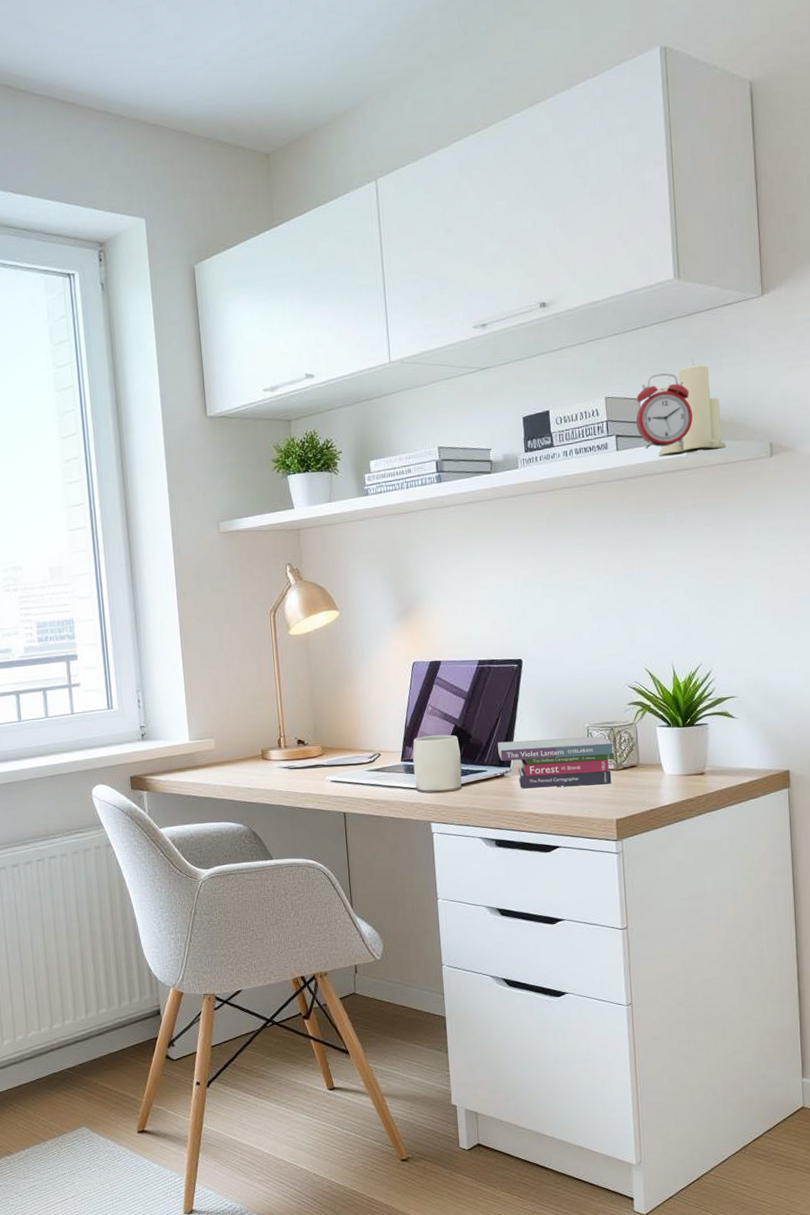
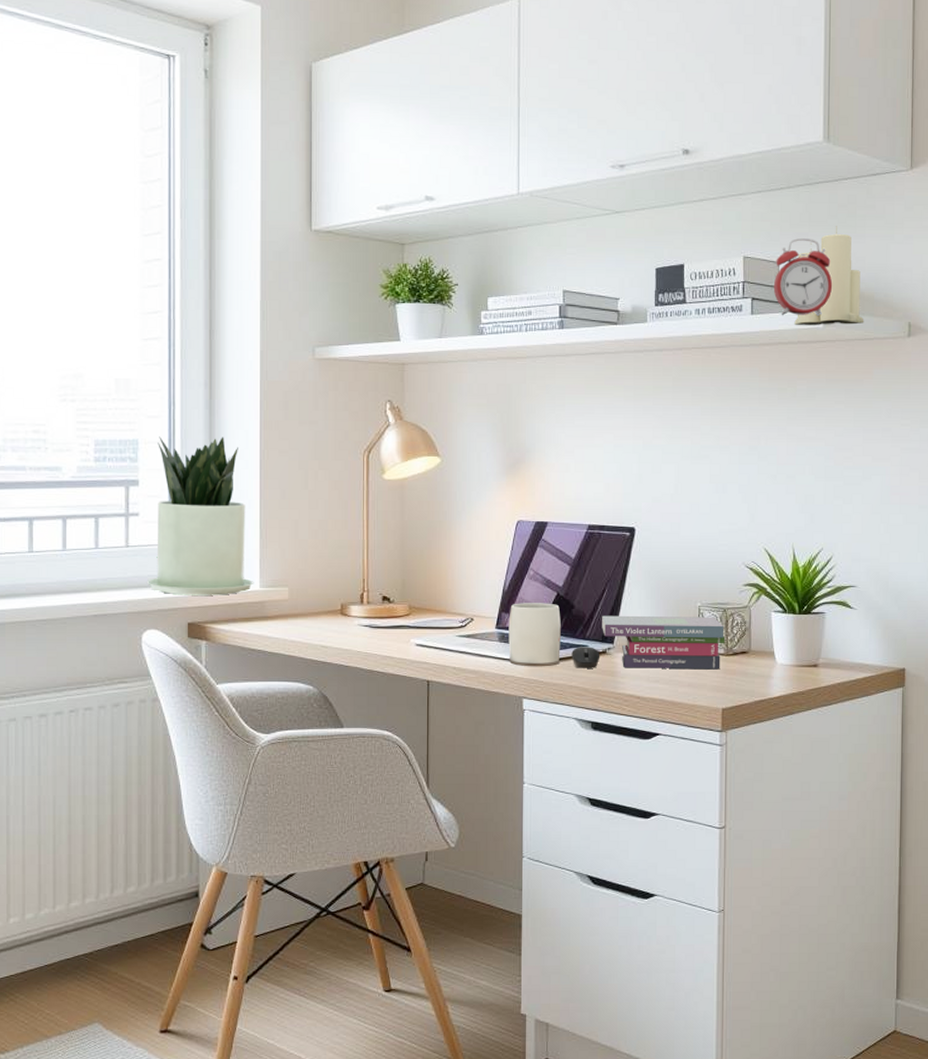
planter: none [90,610,184,753] -> present [146,436,254,595]
computer mouse: none [472,771,499,792] -> present [571,647,600,668]

